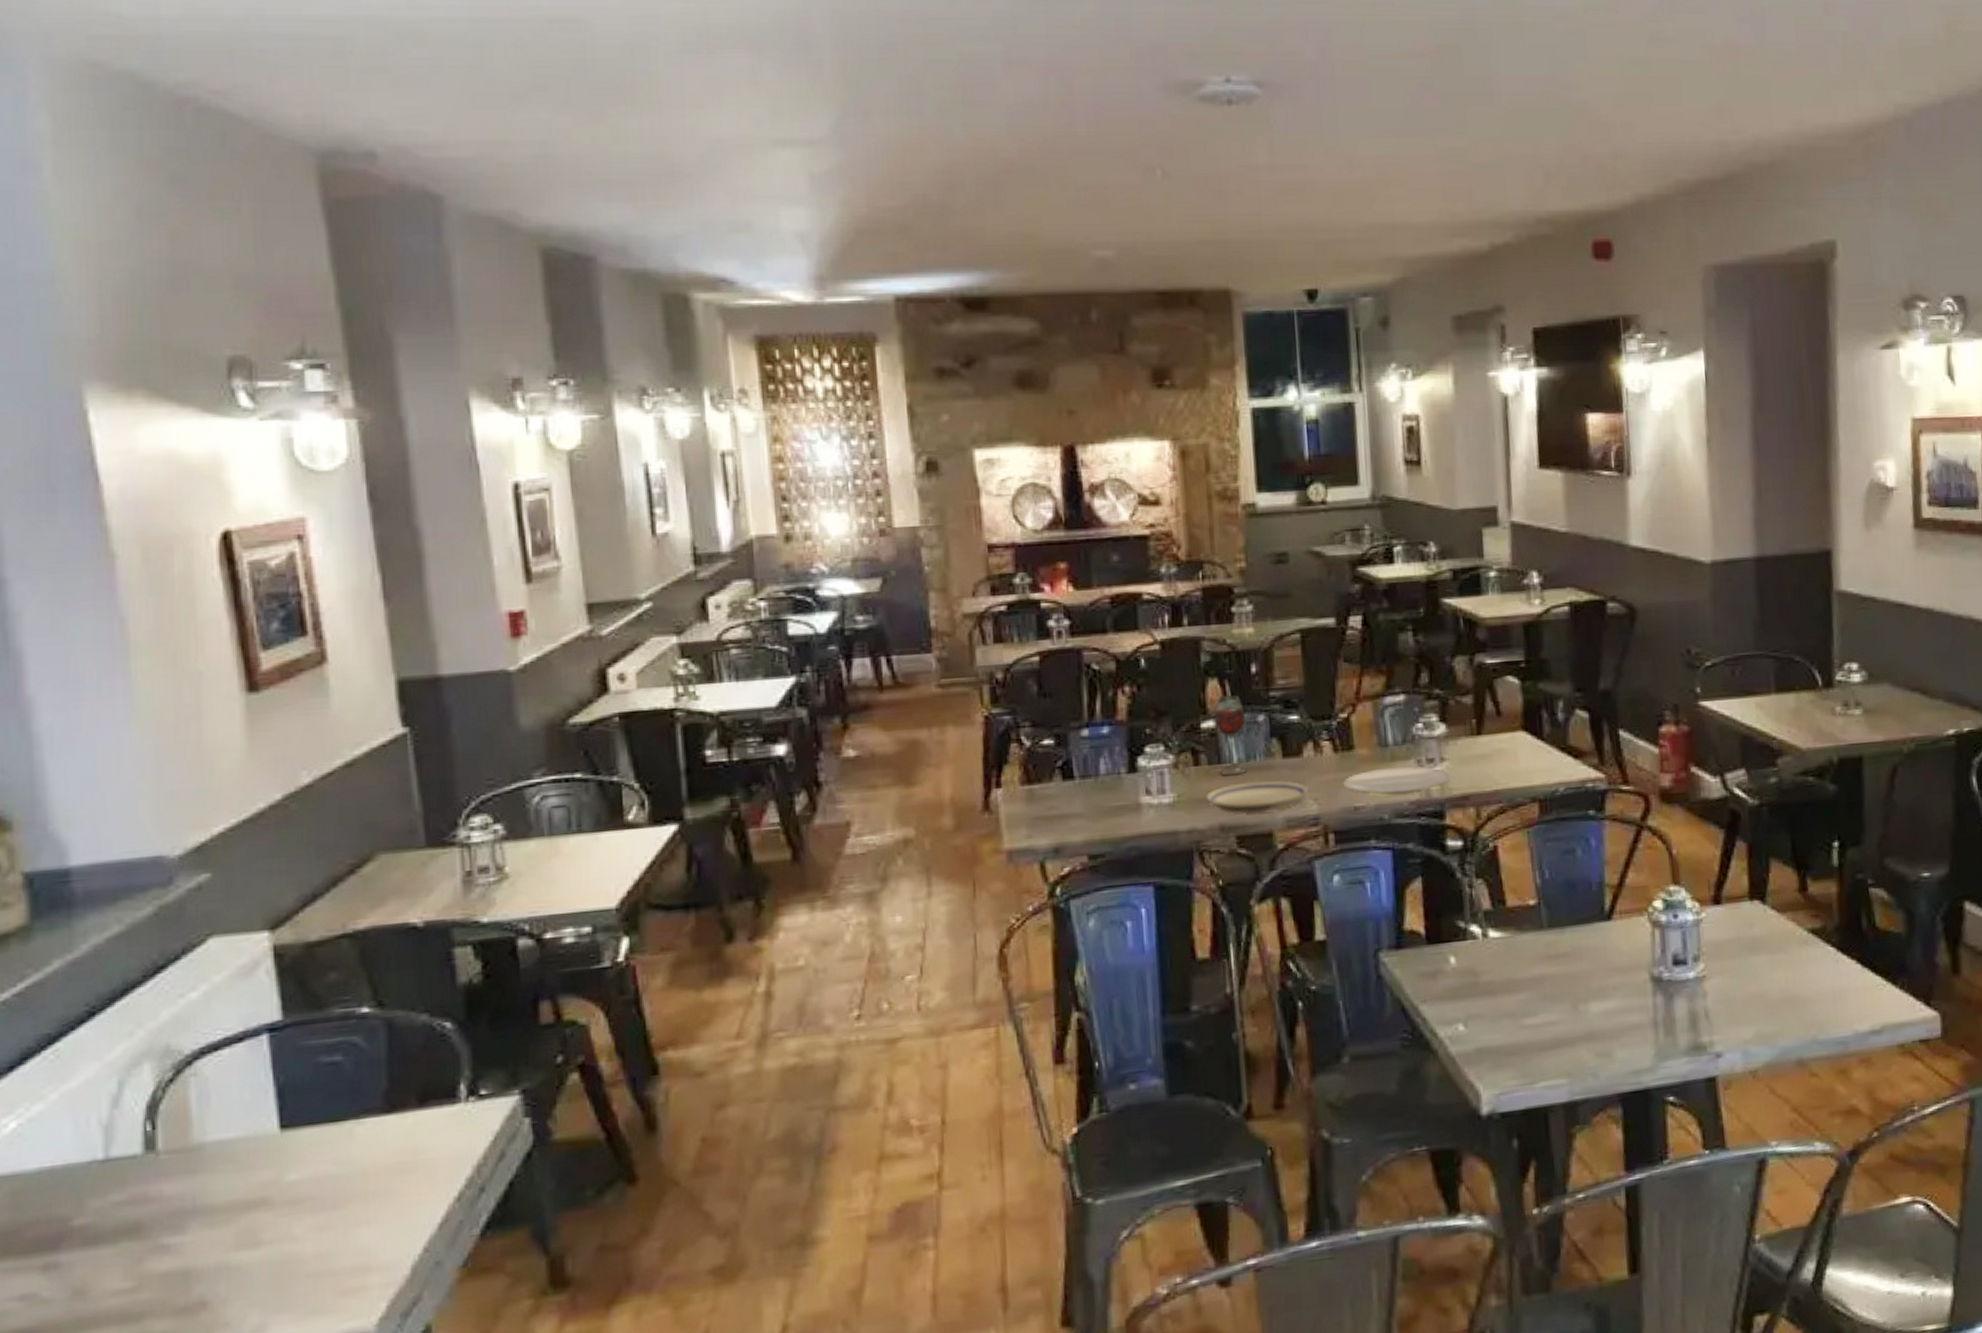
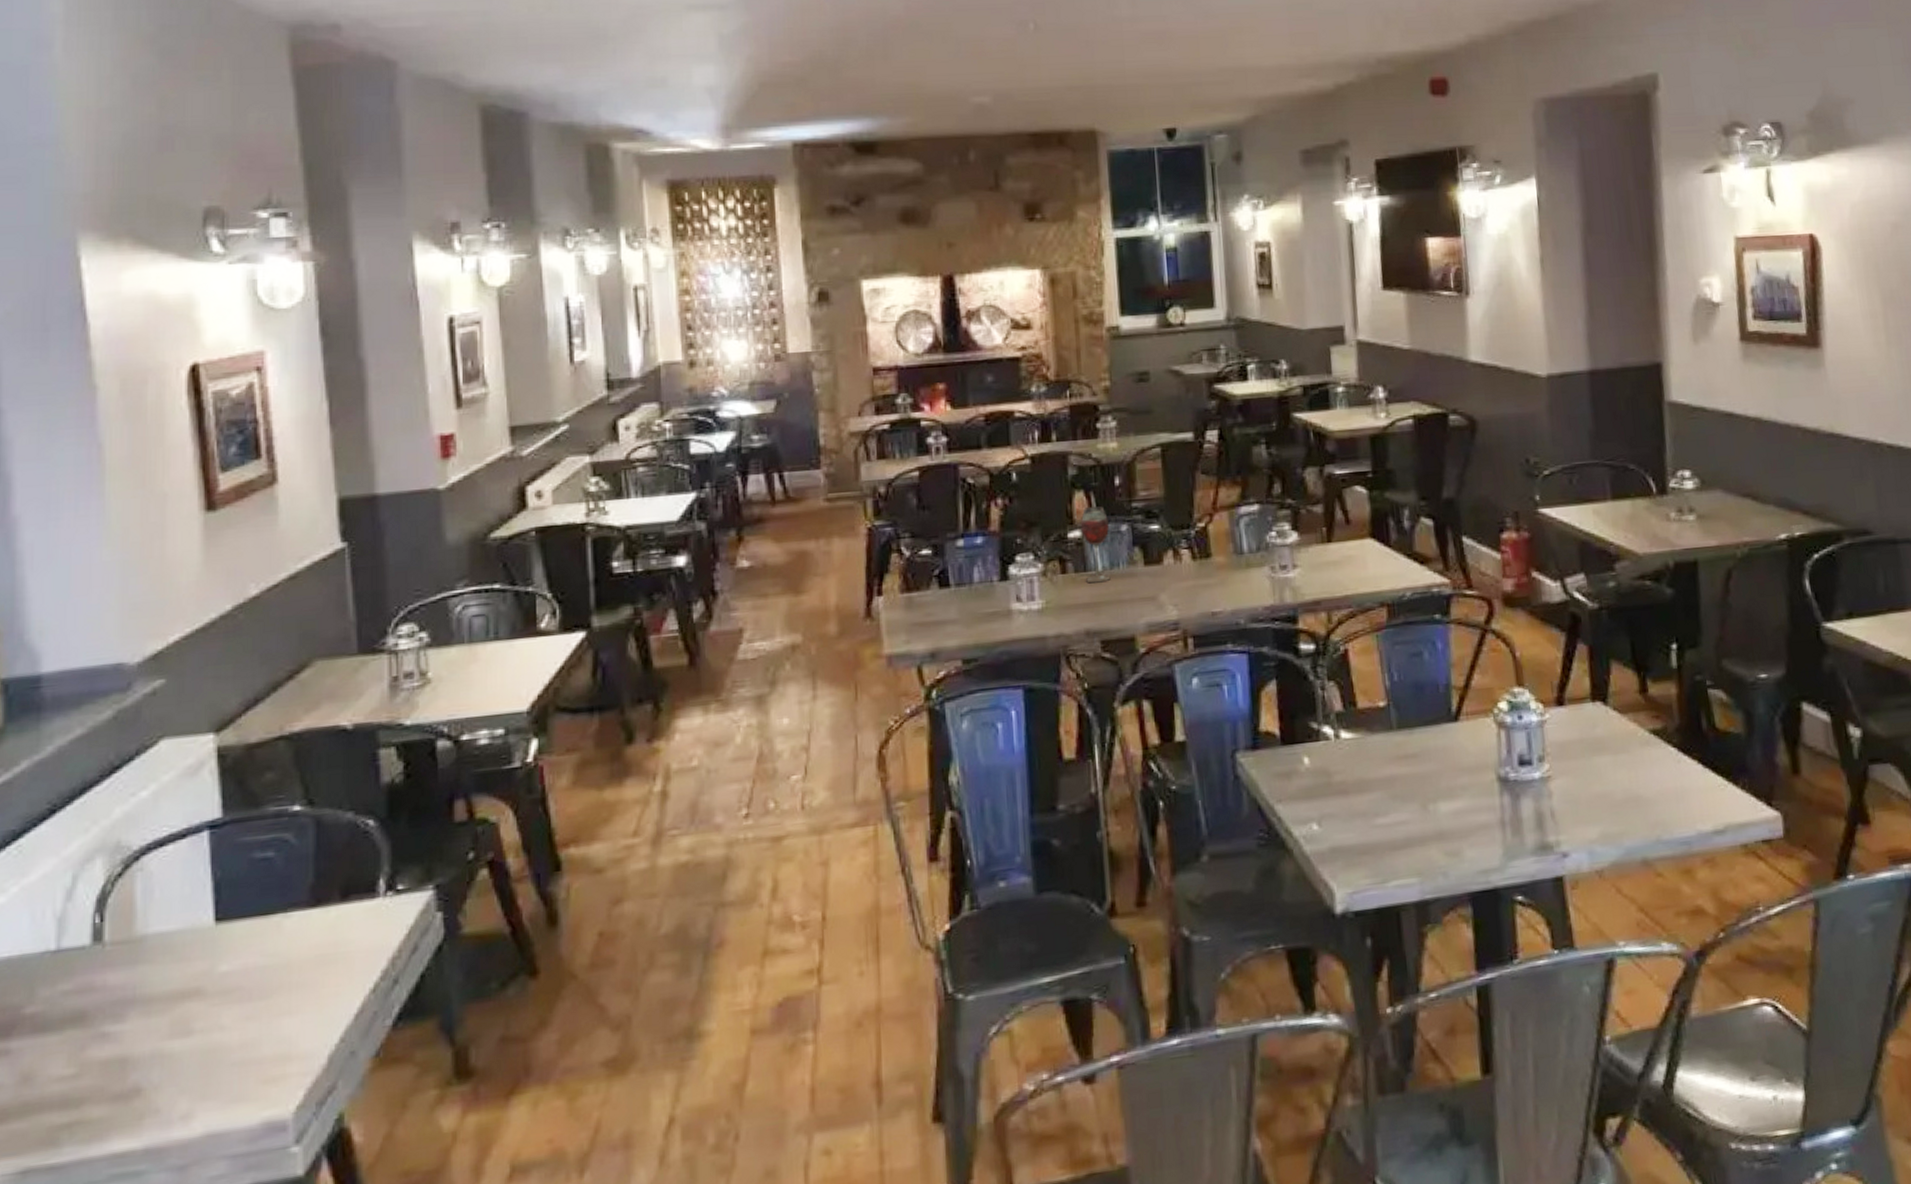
plate: present [1207,780,1309,814] -> none [1073,587,1169,619]
plate: present [1343,766,1451,795] -> none [1201,573,1303,601]

